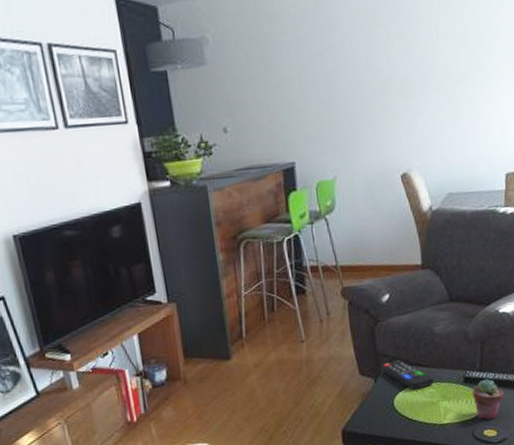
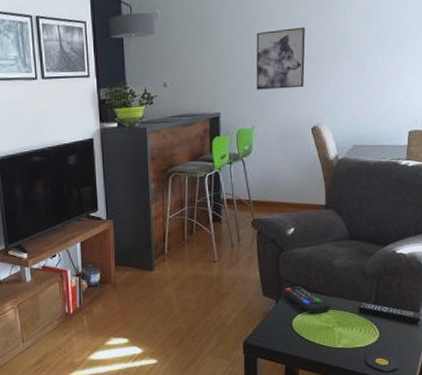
wall art: none [330,53,390,132] -> present [256,27,305,90]
potted succulent: present [472,379,504,420] -> none [367,312,397,349]

